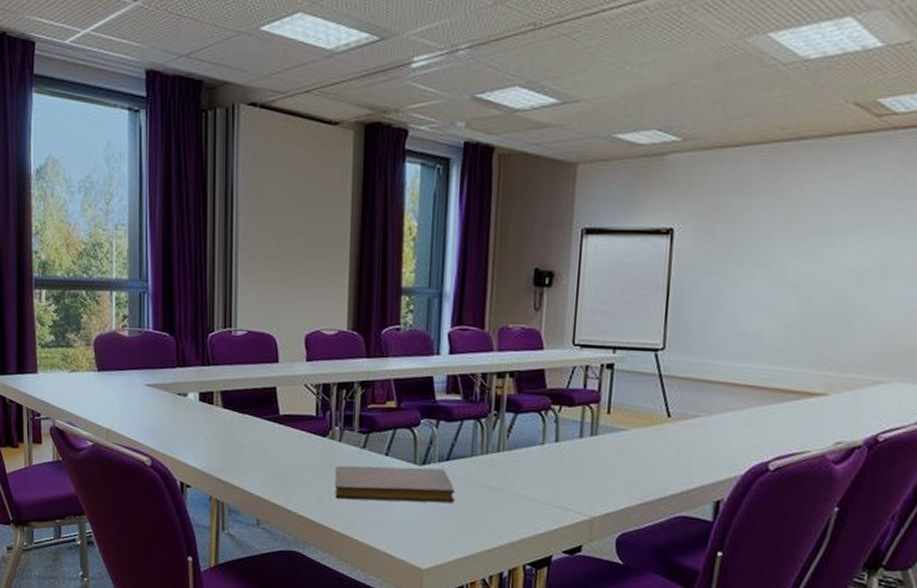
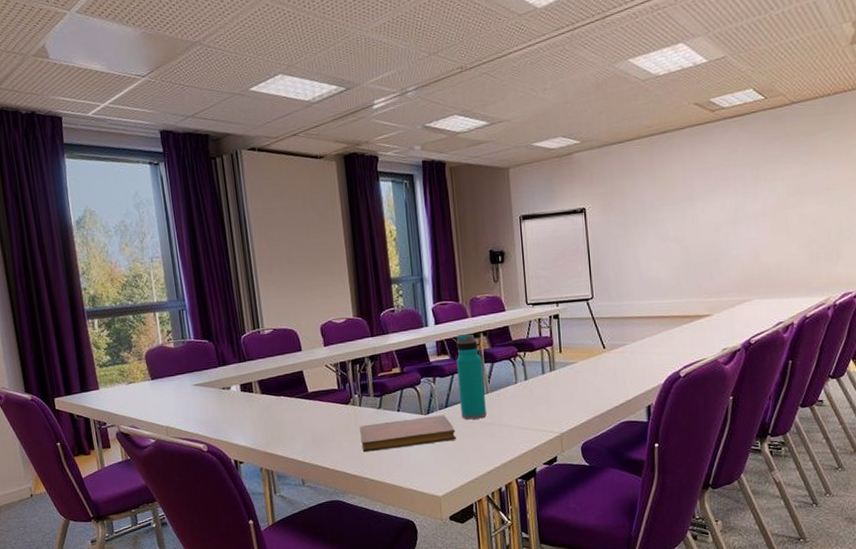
water bottle: none [465,371,503,482] -> present [456,334,487,420]

